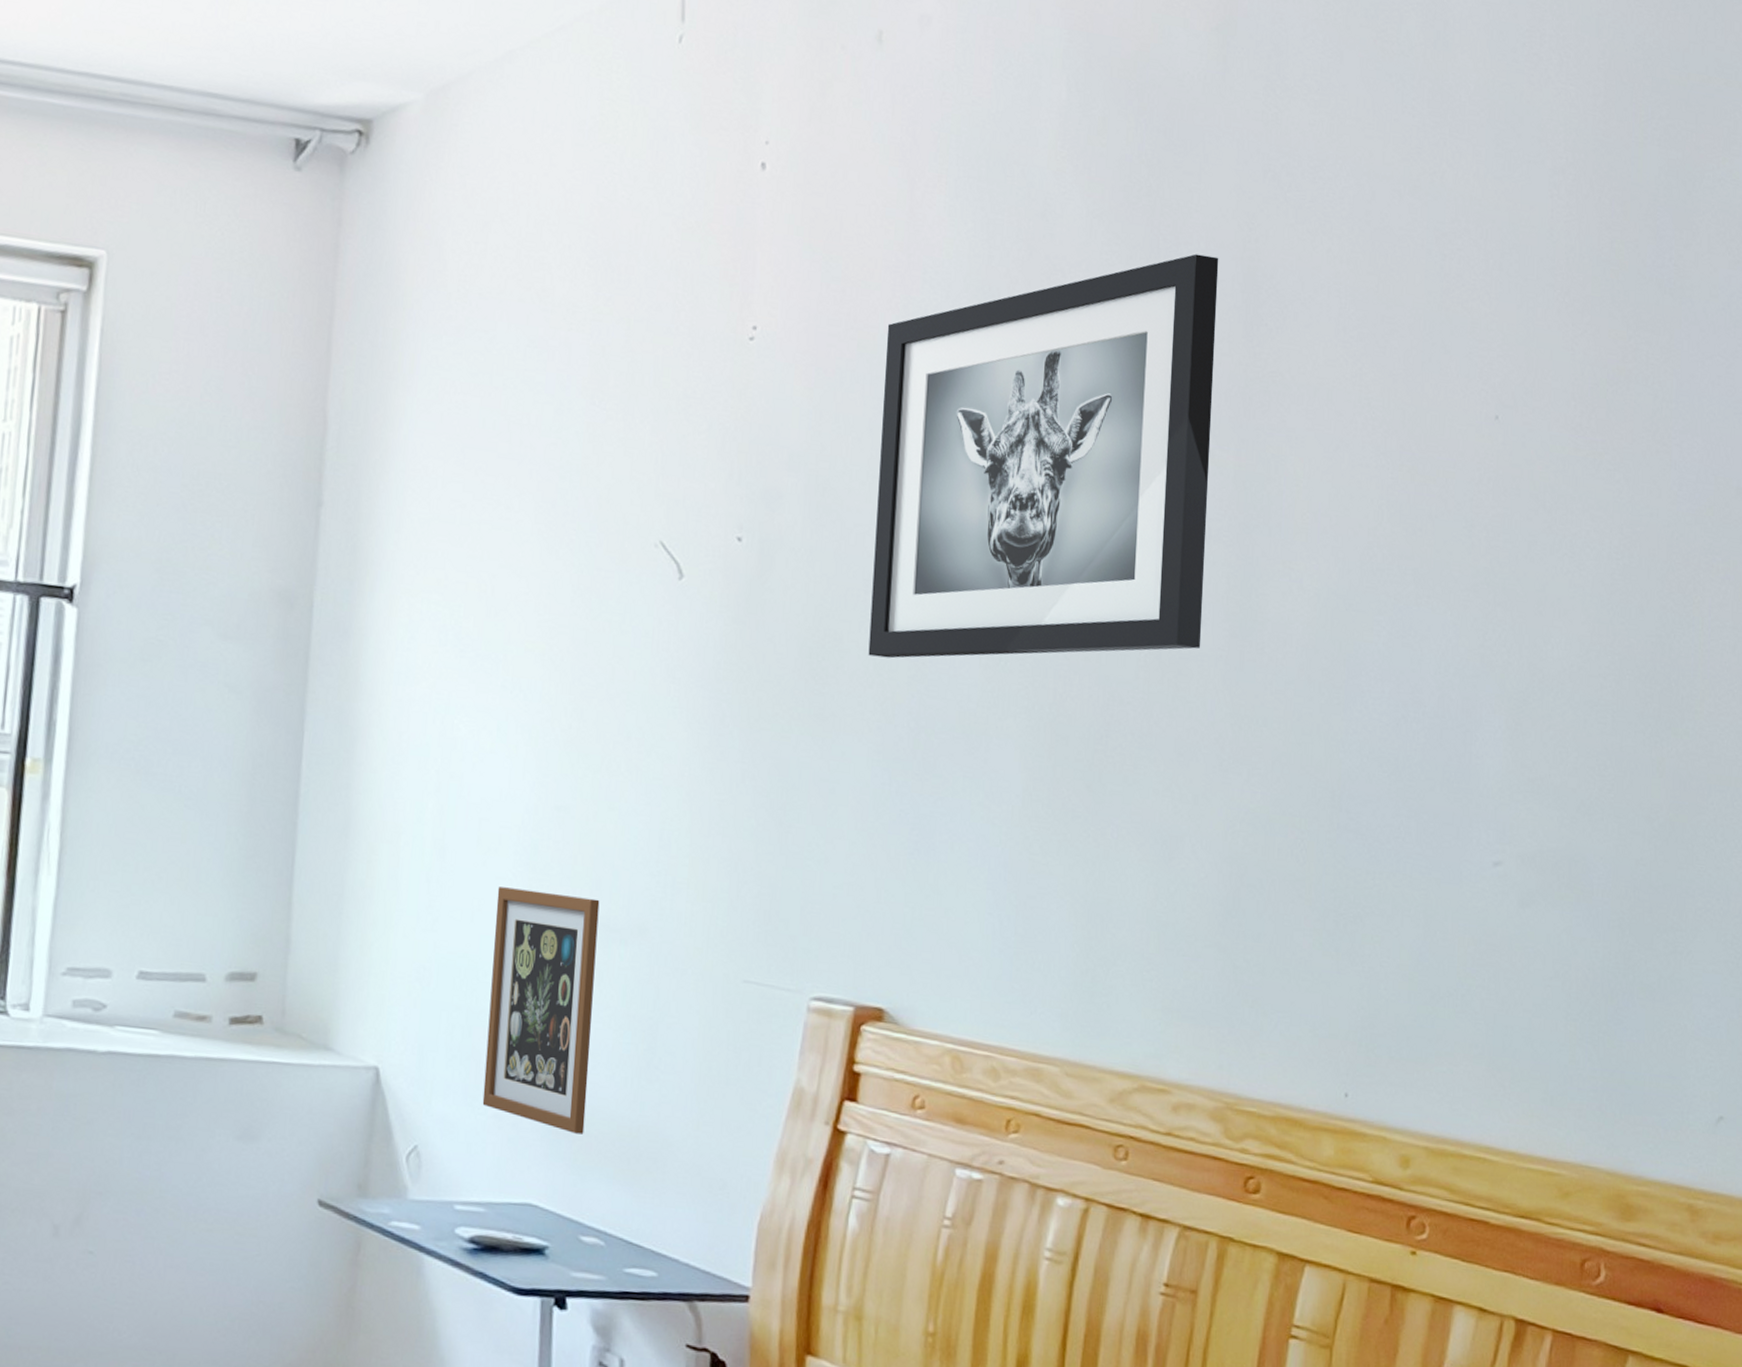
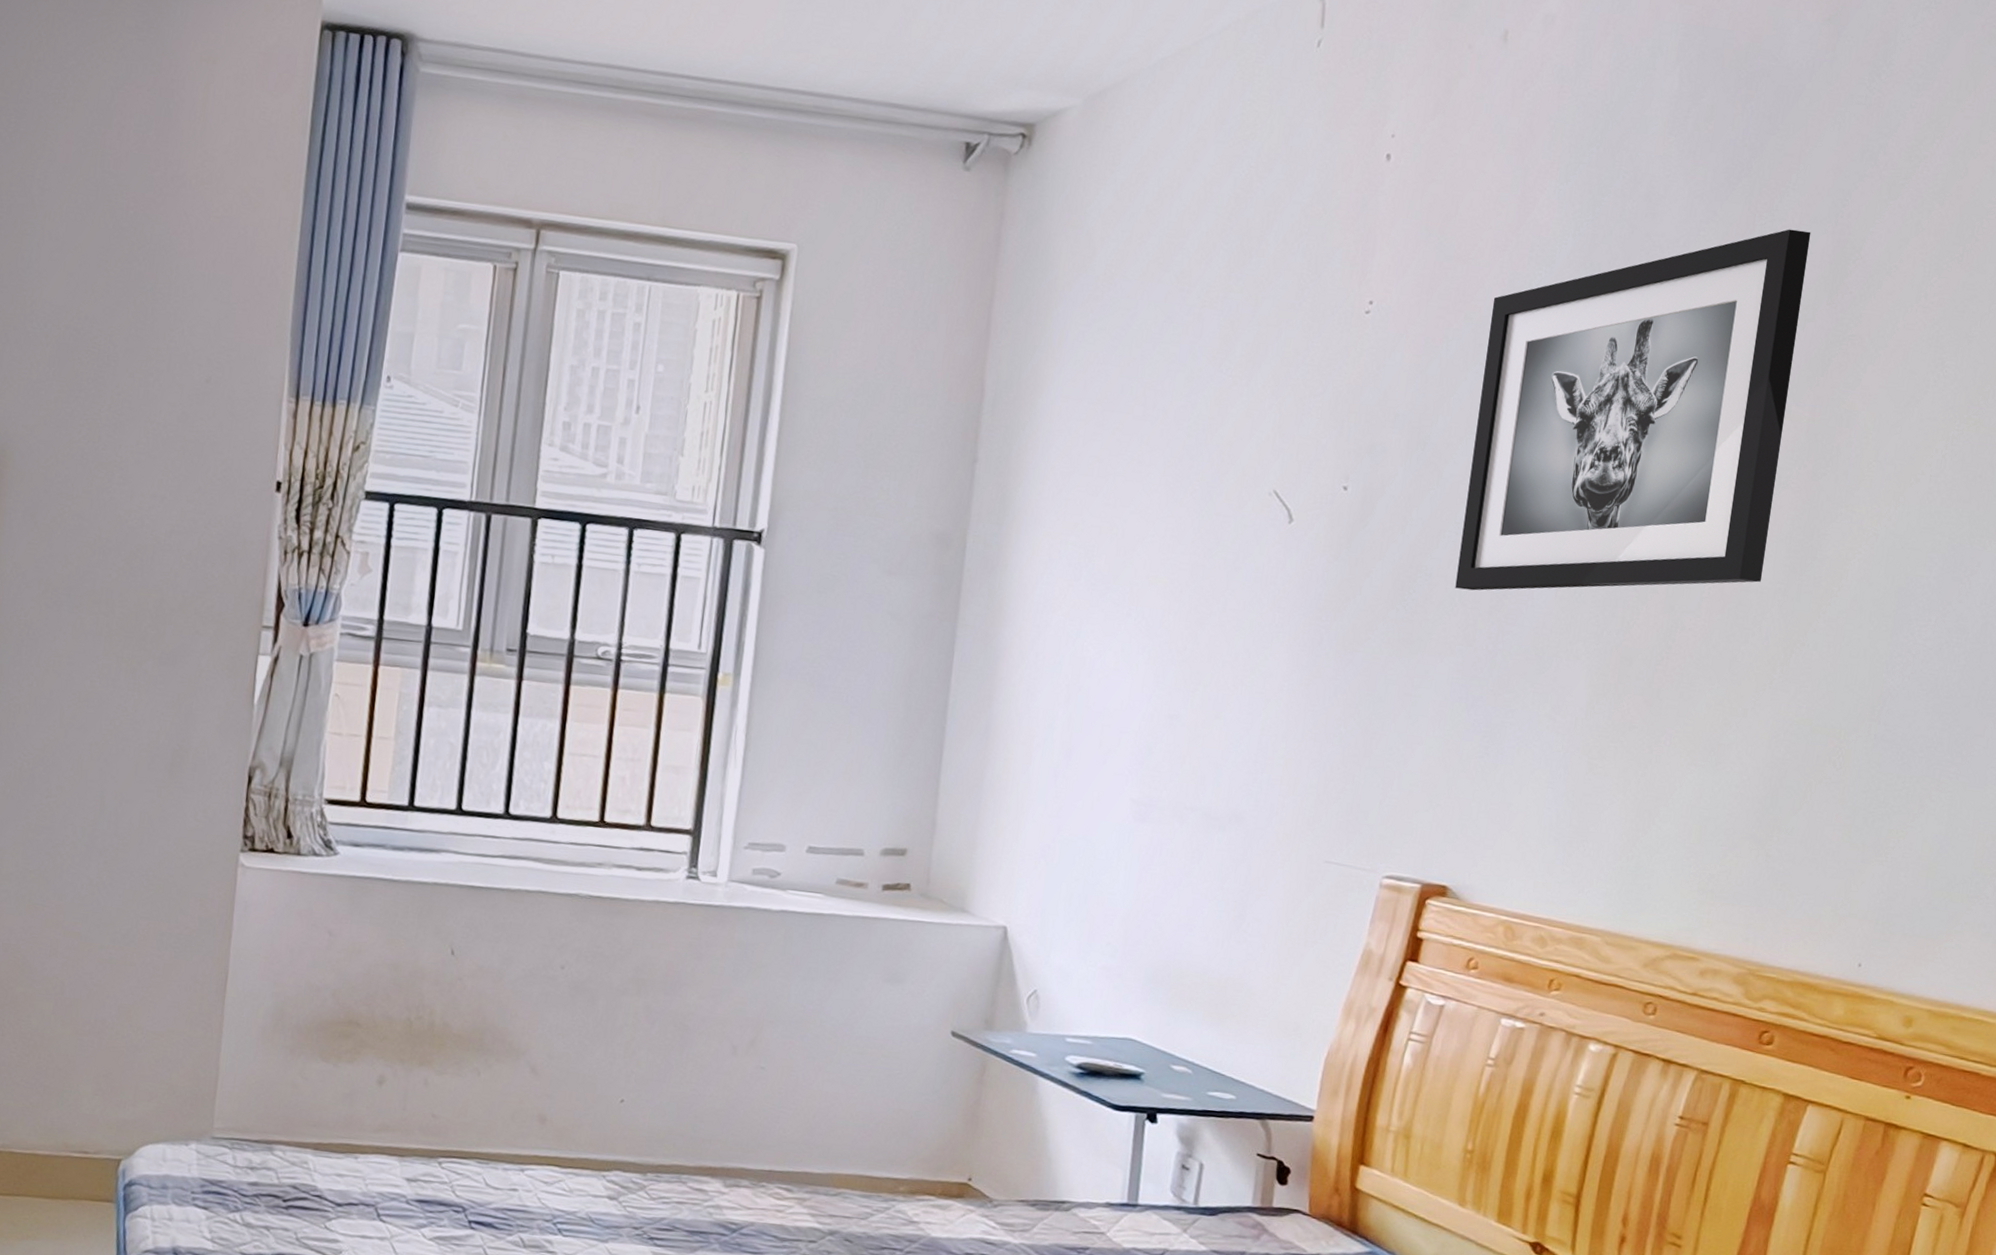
picture frame: present [482,887,600,1135] -> none [1093,781,1203,984]

